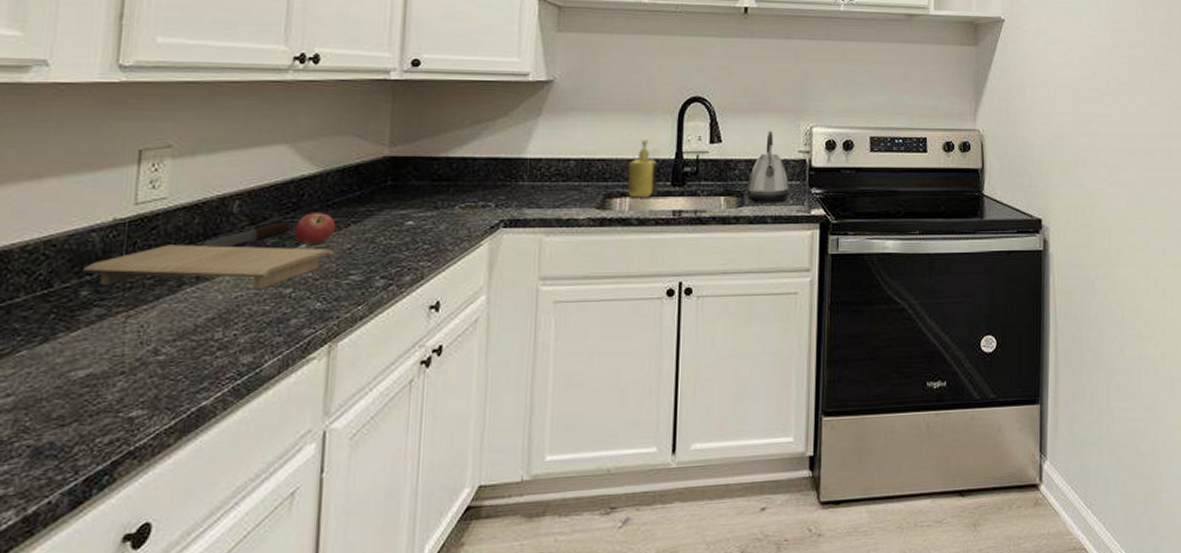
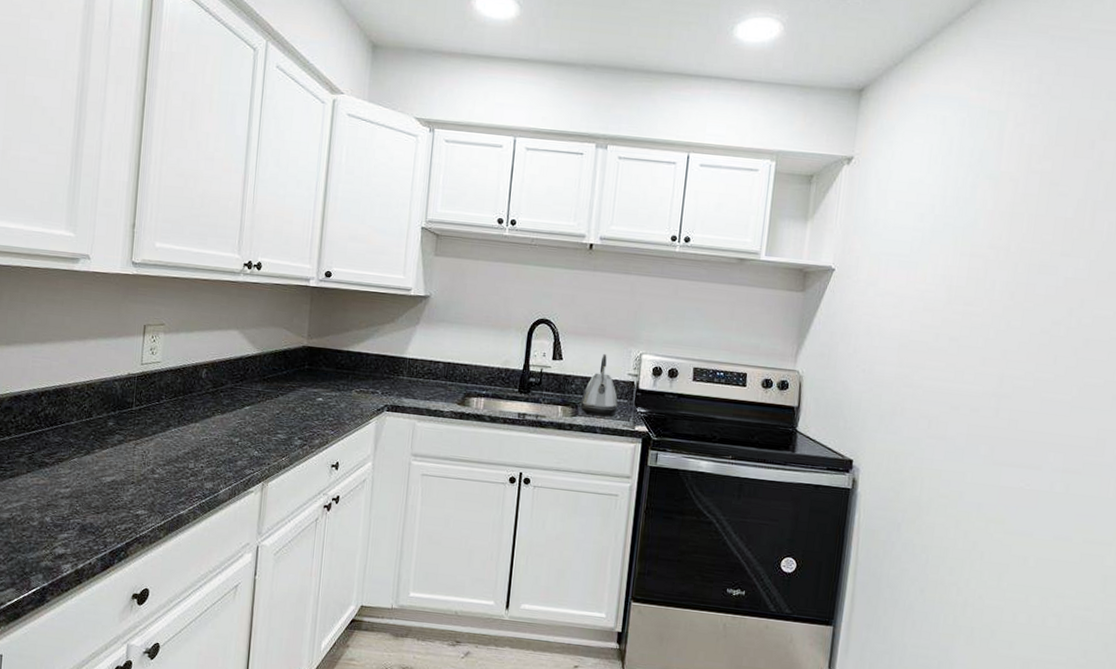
cutting board: present [82,244,334,291] -> none [109,396,268,437]
knife: present [202,221,290,247] -> none [182,387,239,403]
fruit: present [294,213,336,246] -> none [241,384,269,409]
soap dispenser: present [627,139,657,198] -> none [482,351,508,400]

